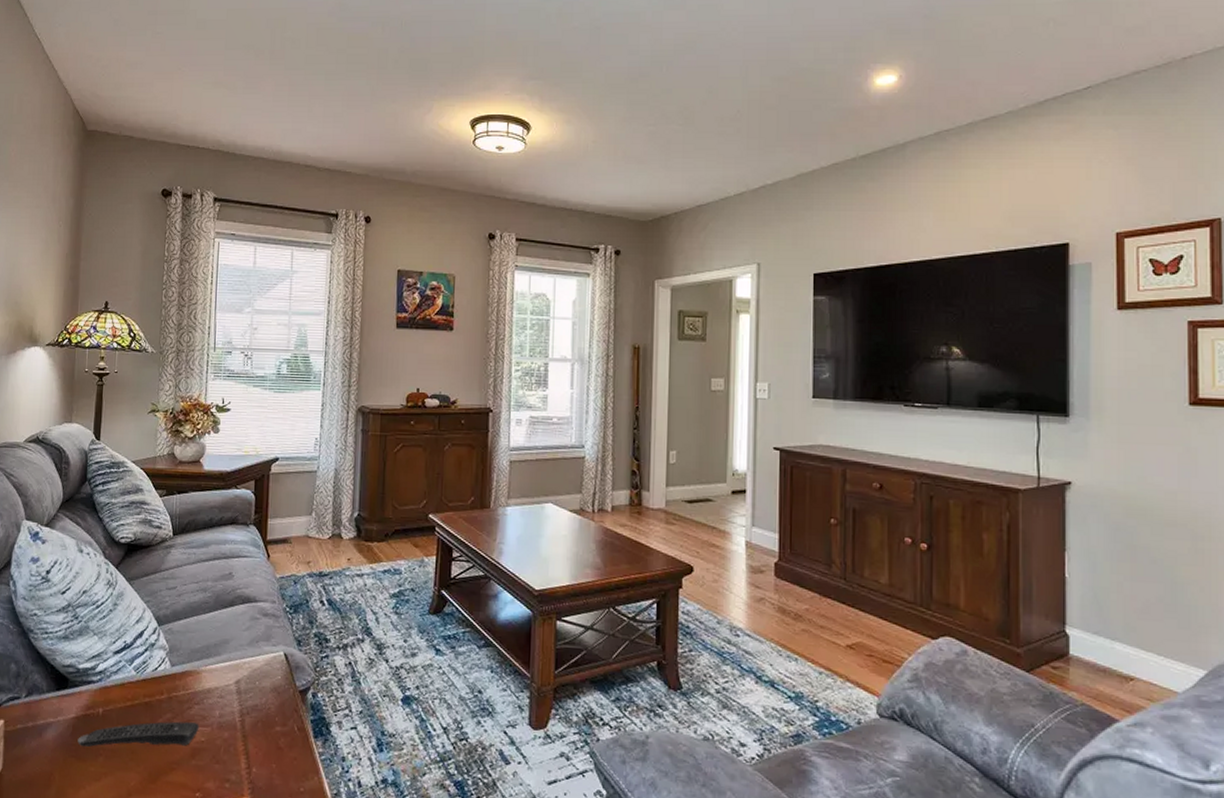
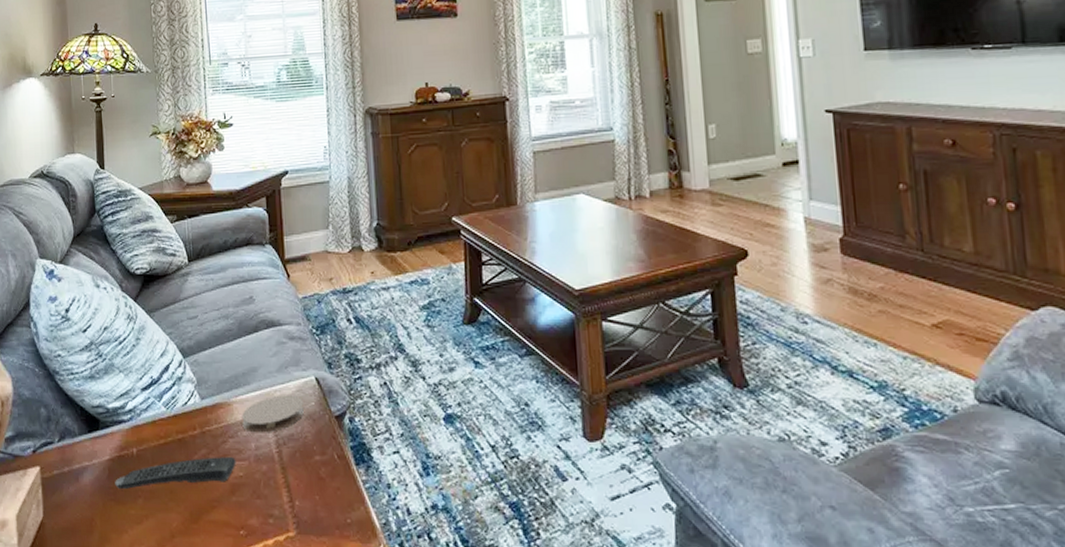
coaster: none [209,667,270,702] -> present [242,395,304,433]

